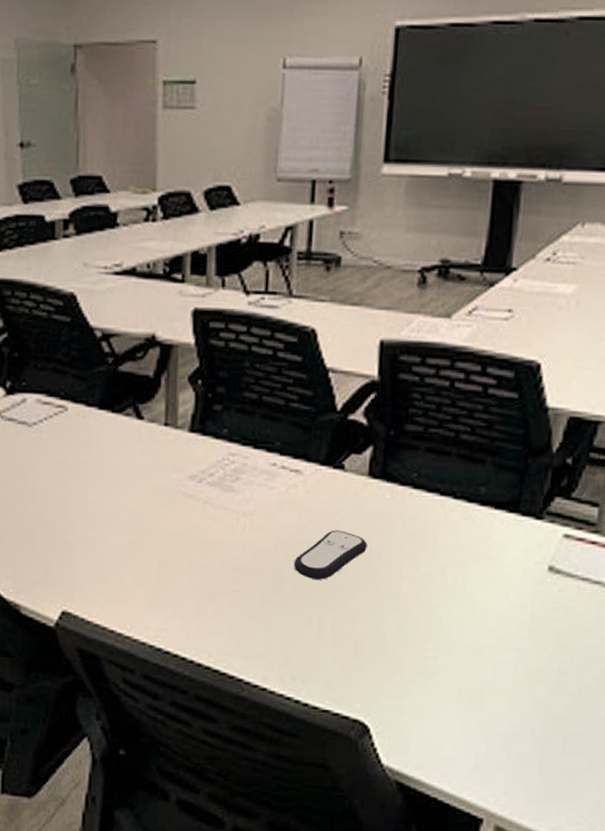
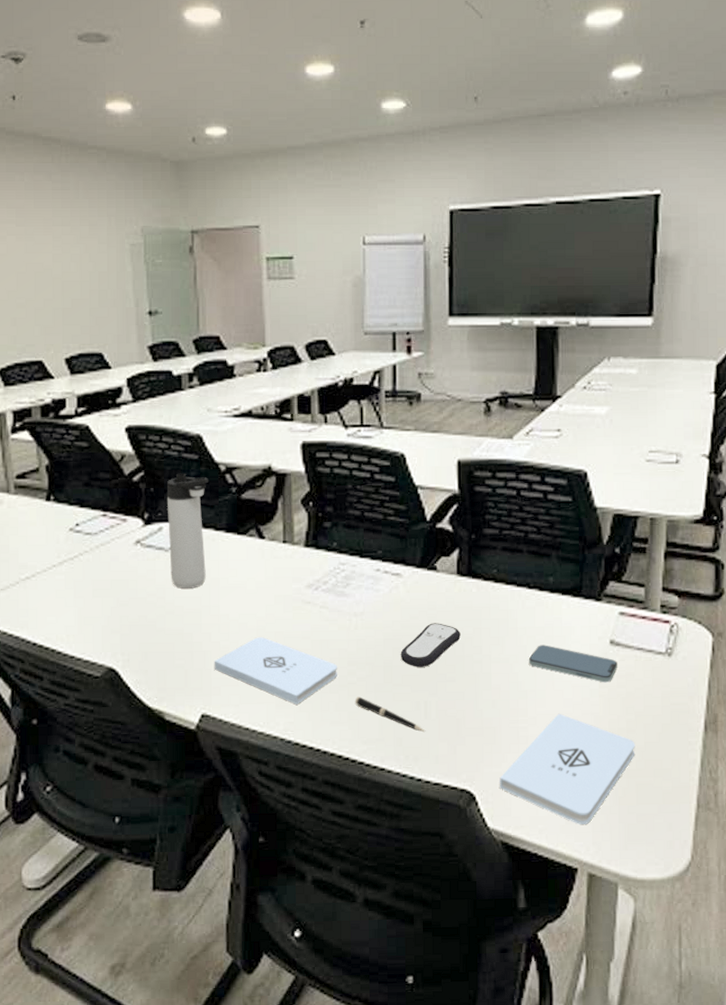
thermos bottle: none [32,337,81,471] -> present [166,473,208,589]
notepad: none [78,531,219,610] -> present [214,637,337,705]
pen: none [237,606,318,652] -> present [355,697,426,732]
notepad: none [399,645,567,772] -> present [500,713,635,824]
smartphone: none [446,565,555,615] -> present [528,645,617,683]

